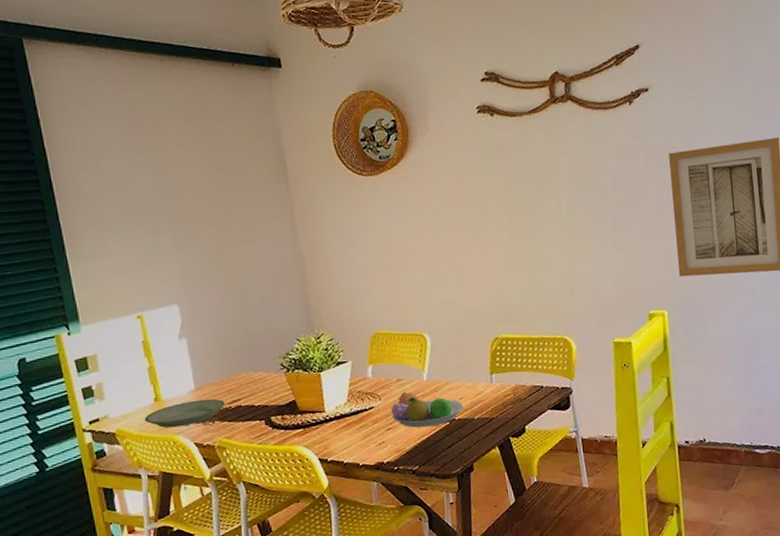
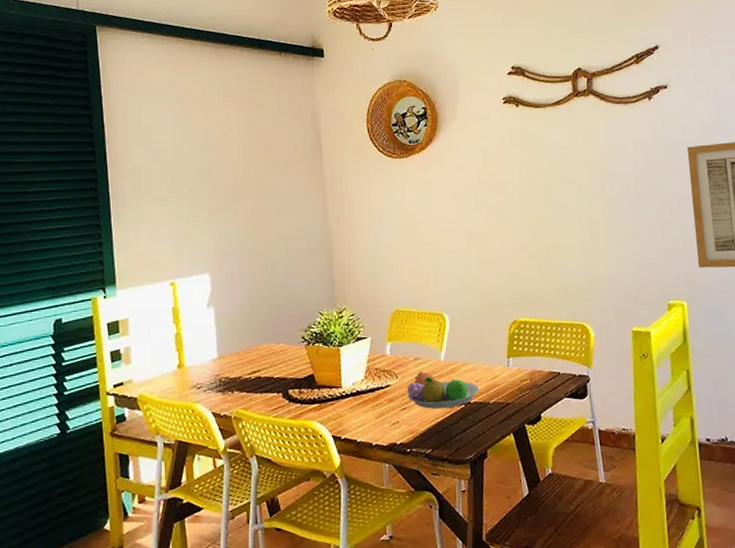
plate: present [144,399,225,428] -> none [166,368,245,396]

